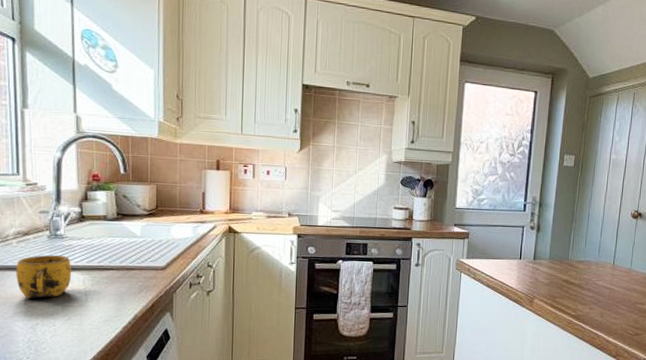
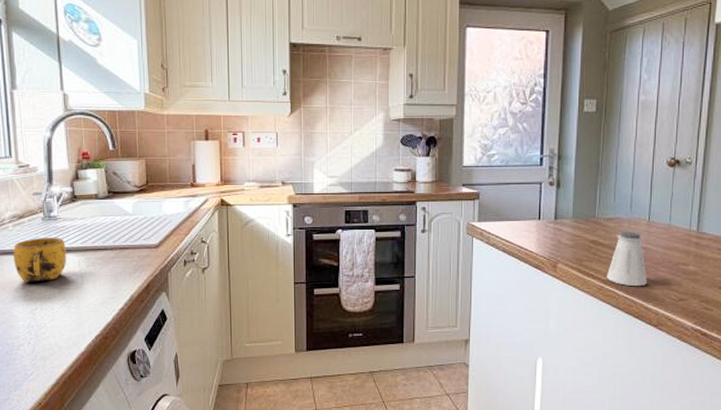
saltshaker: none [575,272,609,322] -> present [606,231,647,287]

